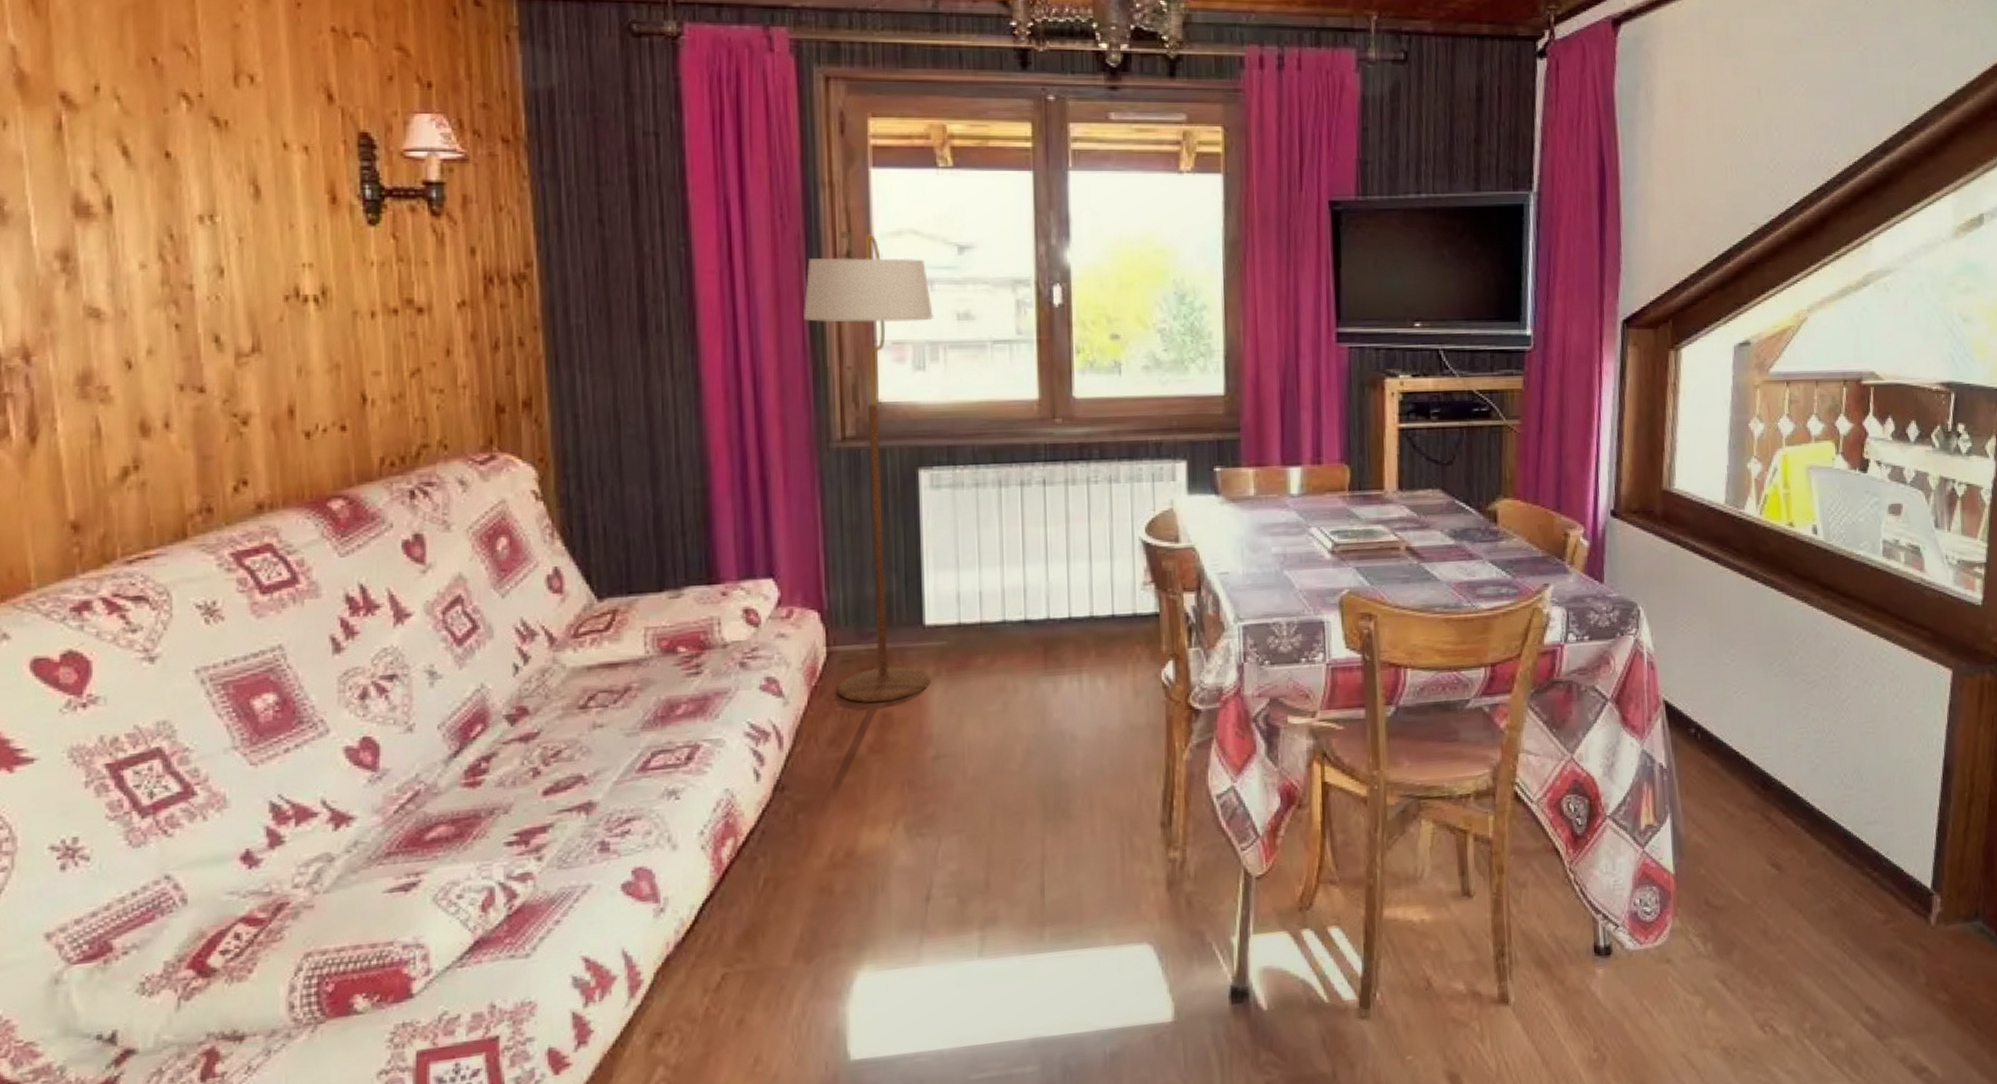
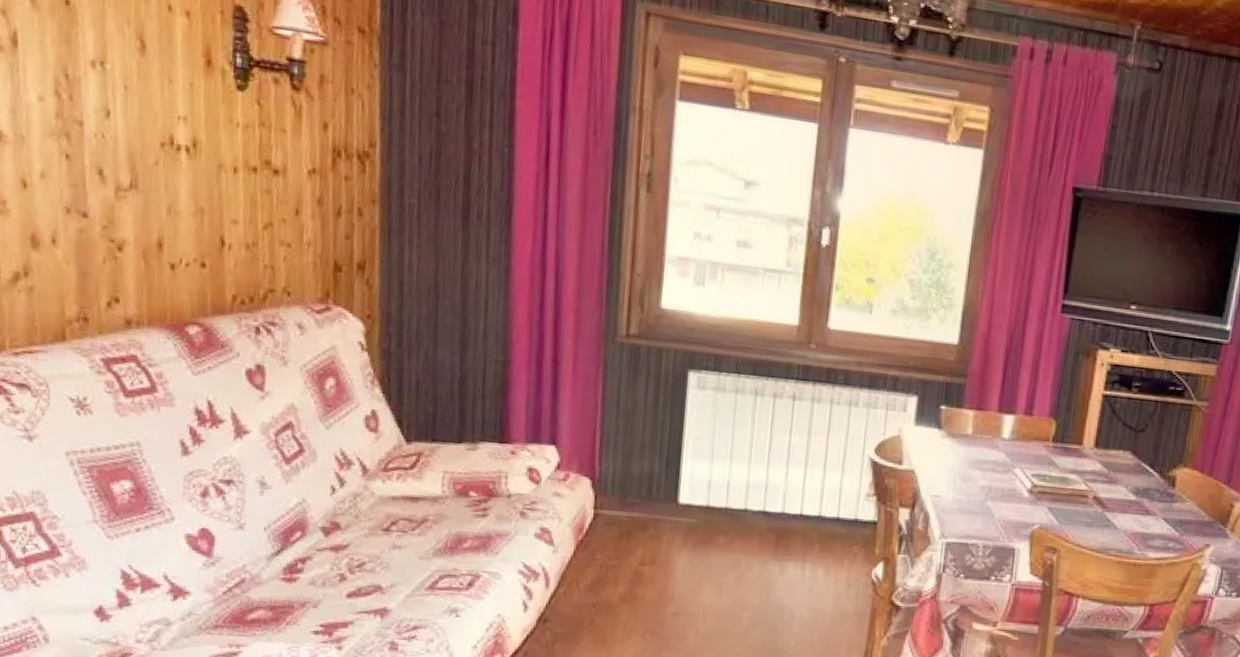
floor lamp: present [804,234,933,703] -> none [599,160,717,562]

